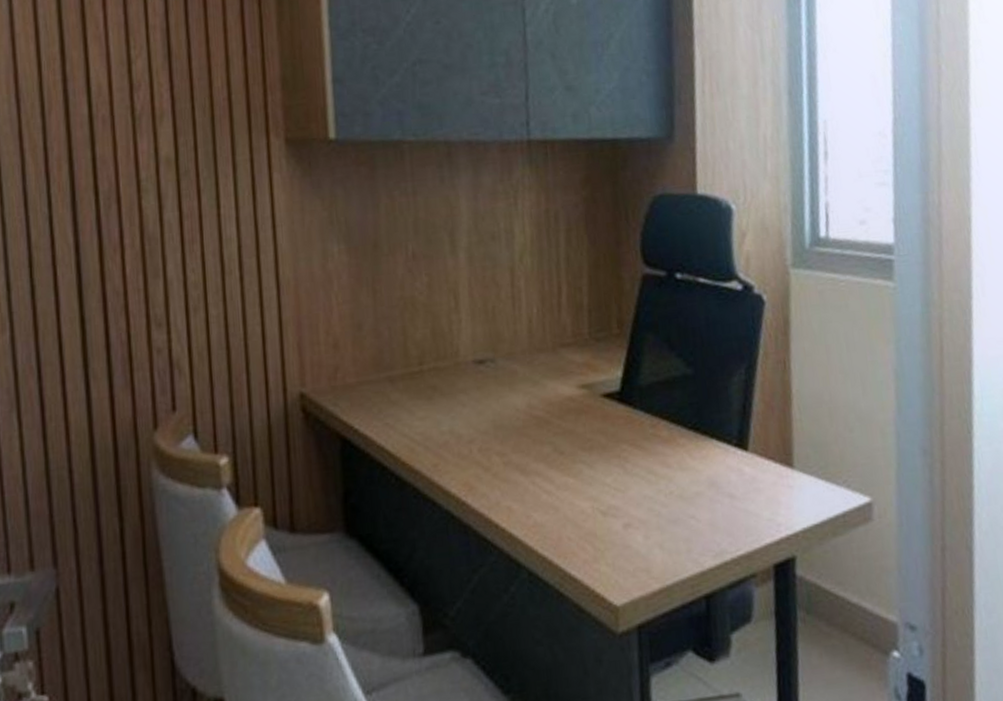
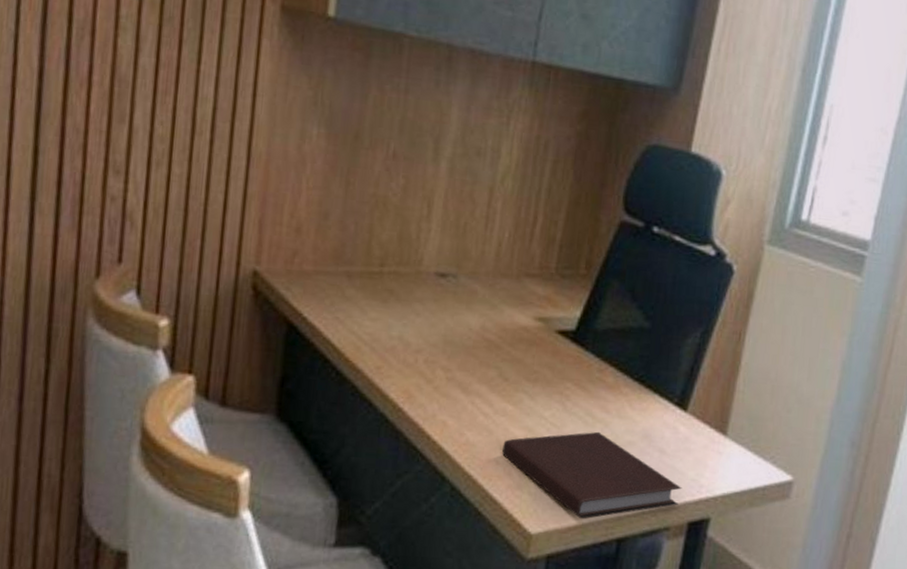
notebook: none [571,488,760,582] -> present [502,431,682,519]

